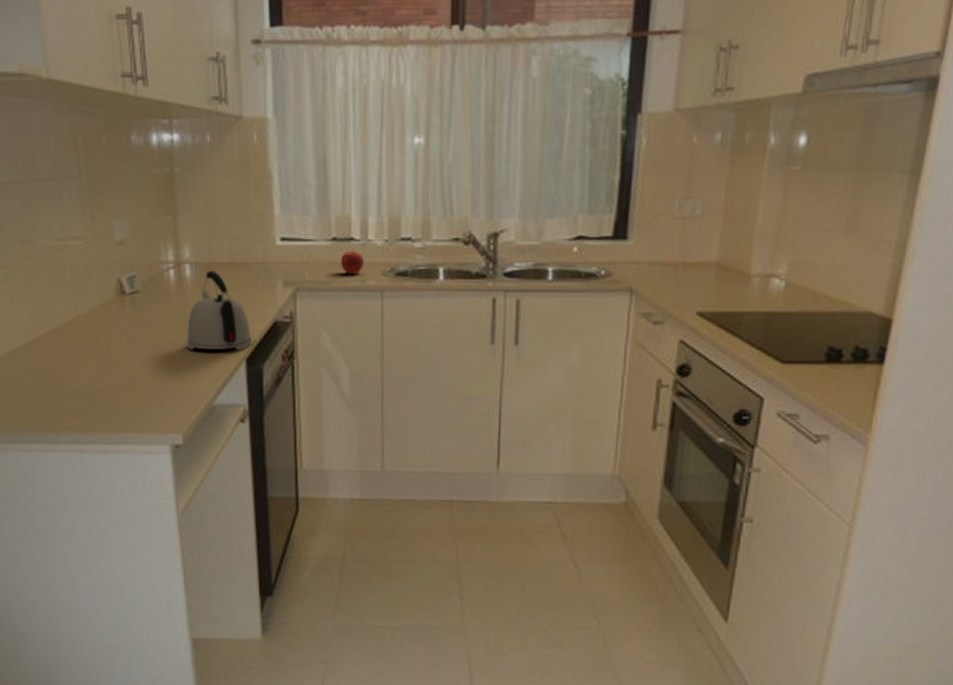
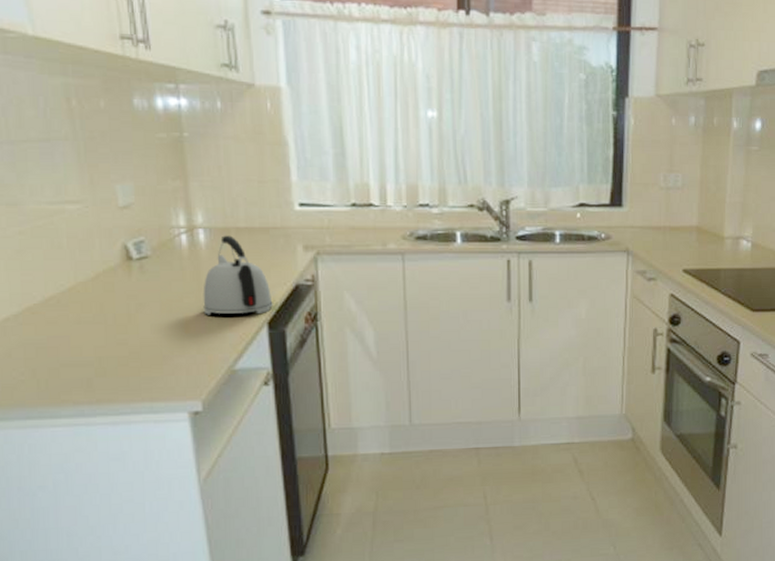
apple: present [340,248,364,274] -> none [360,213,384,239]

